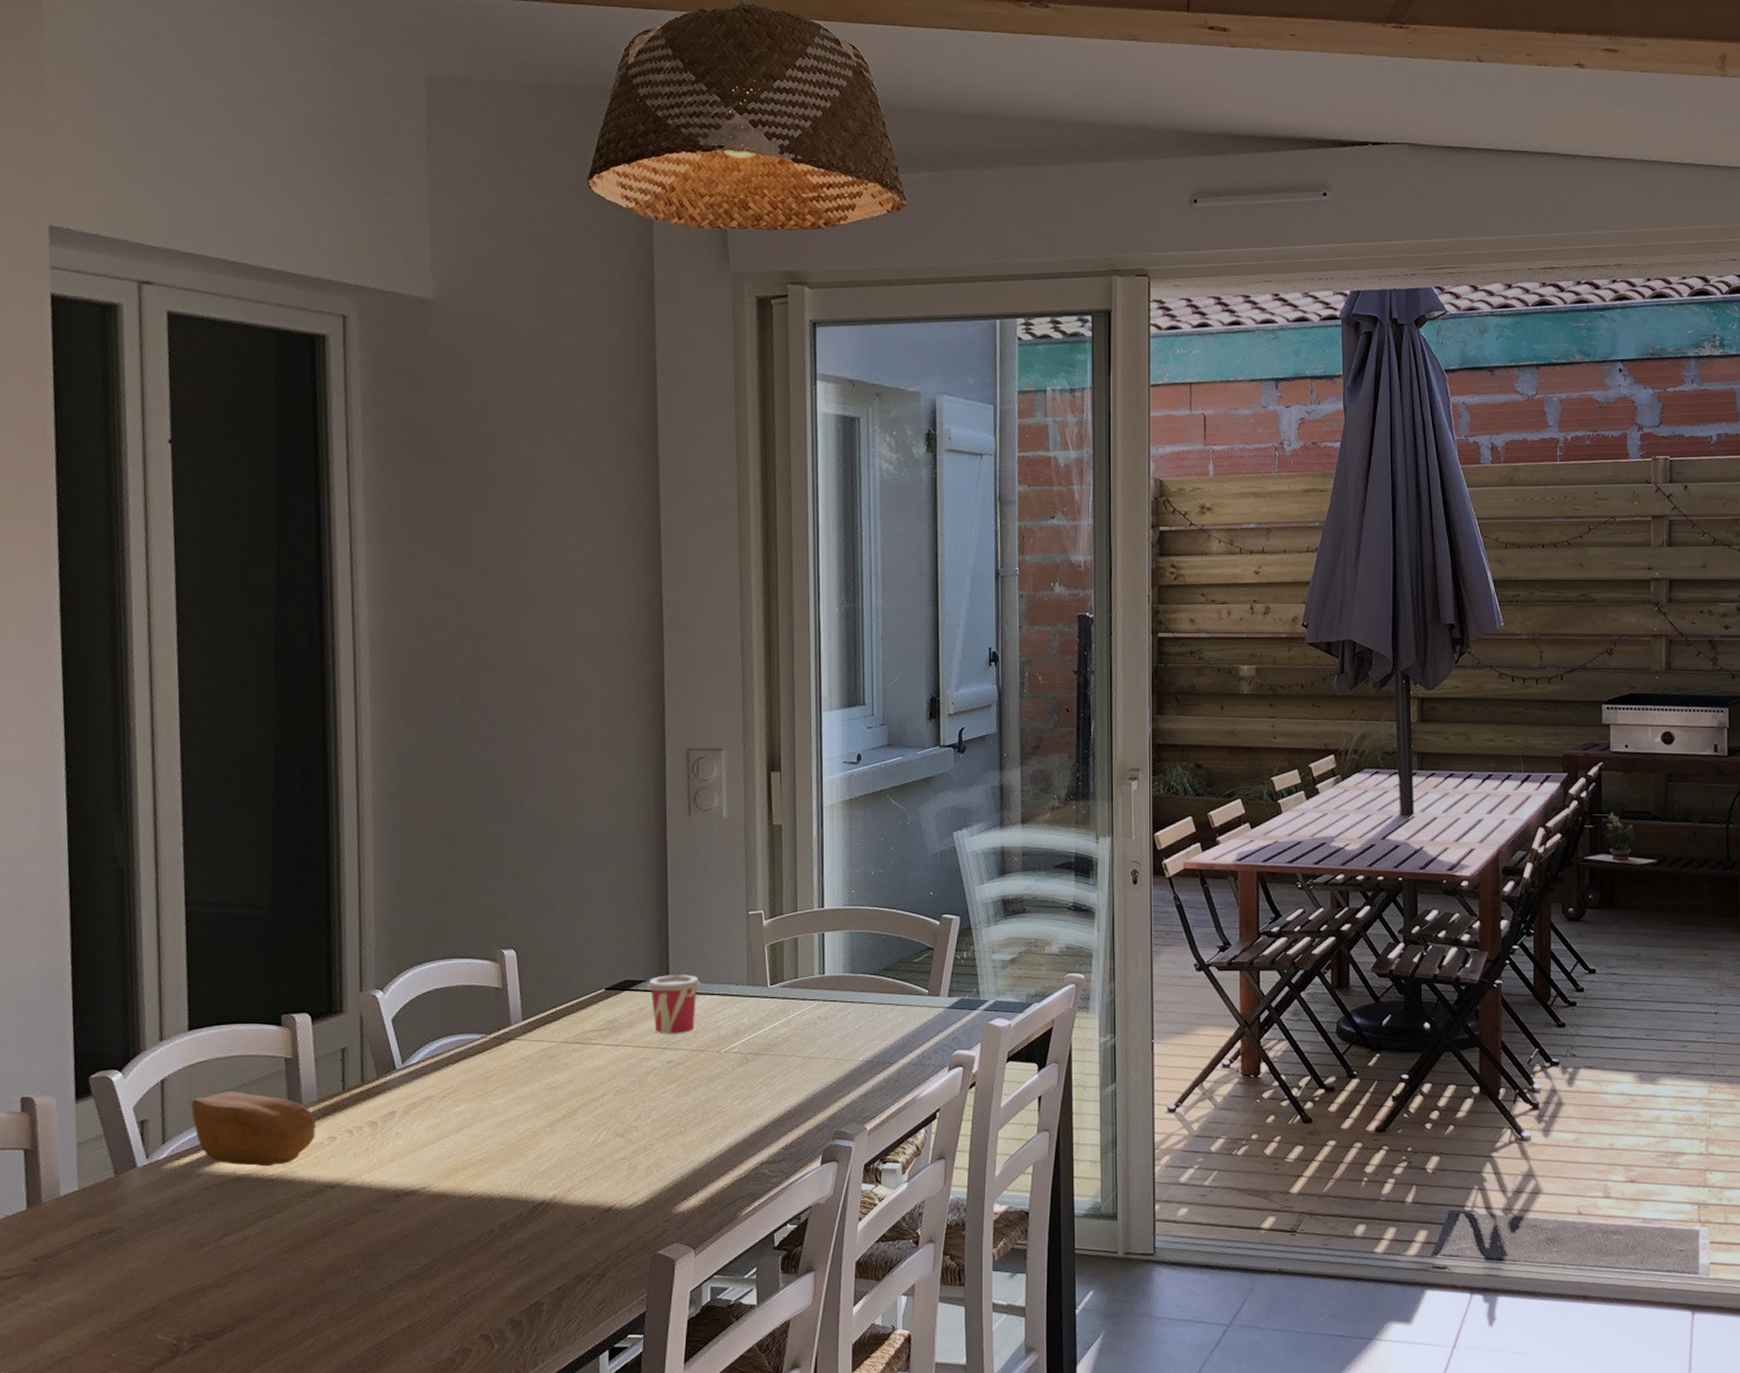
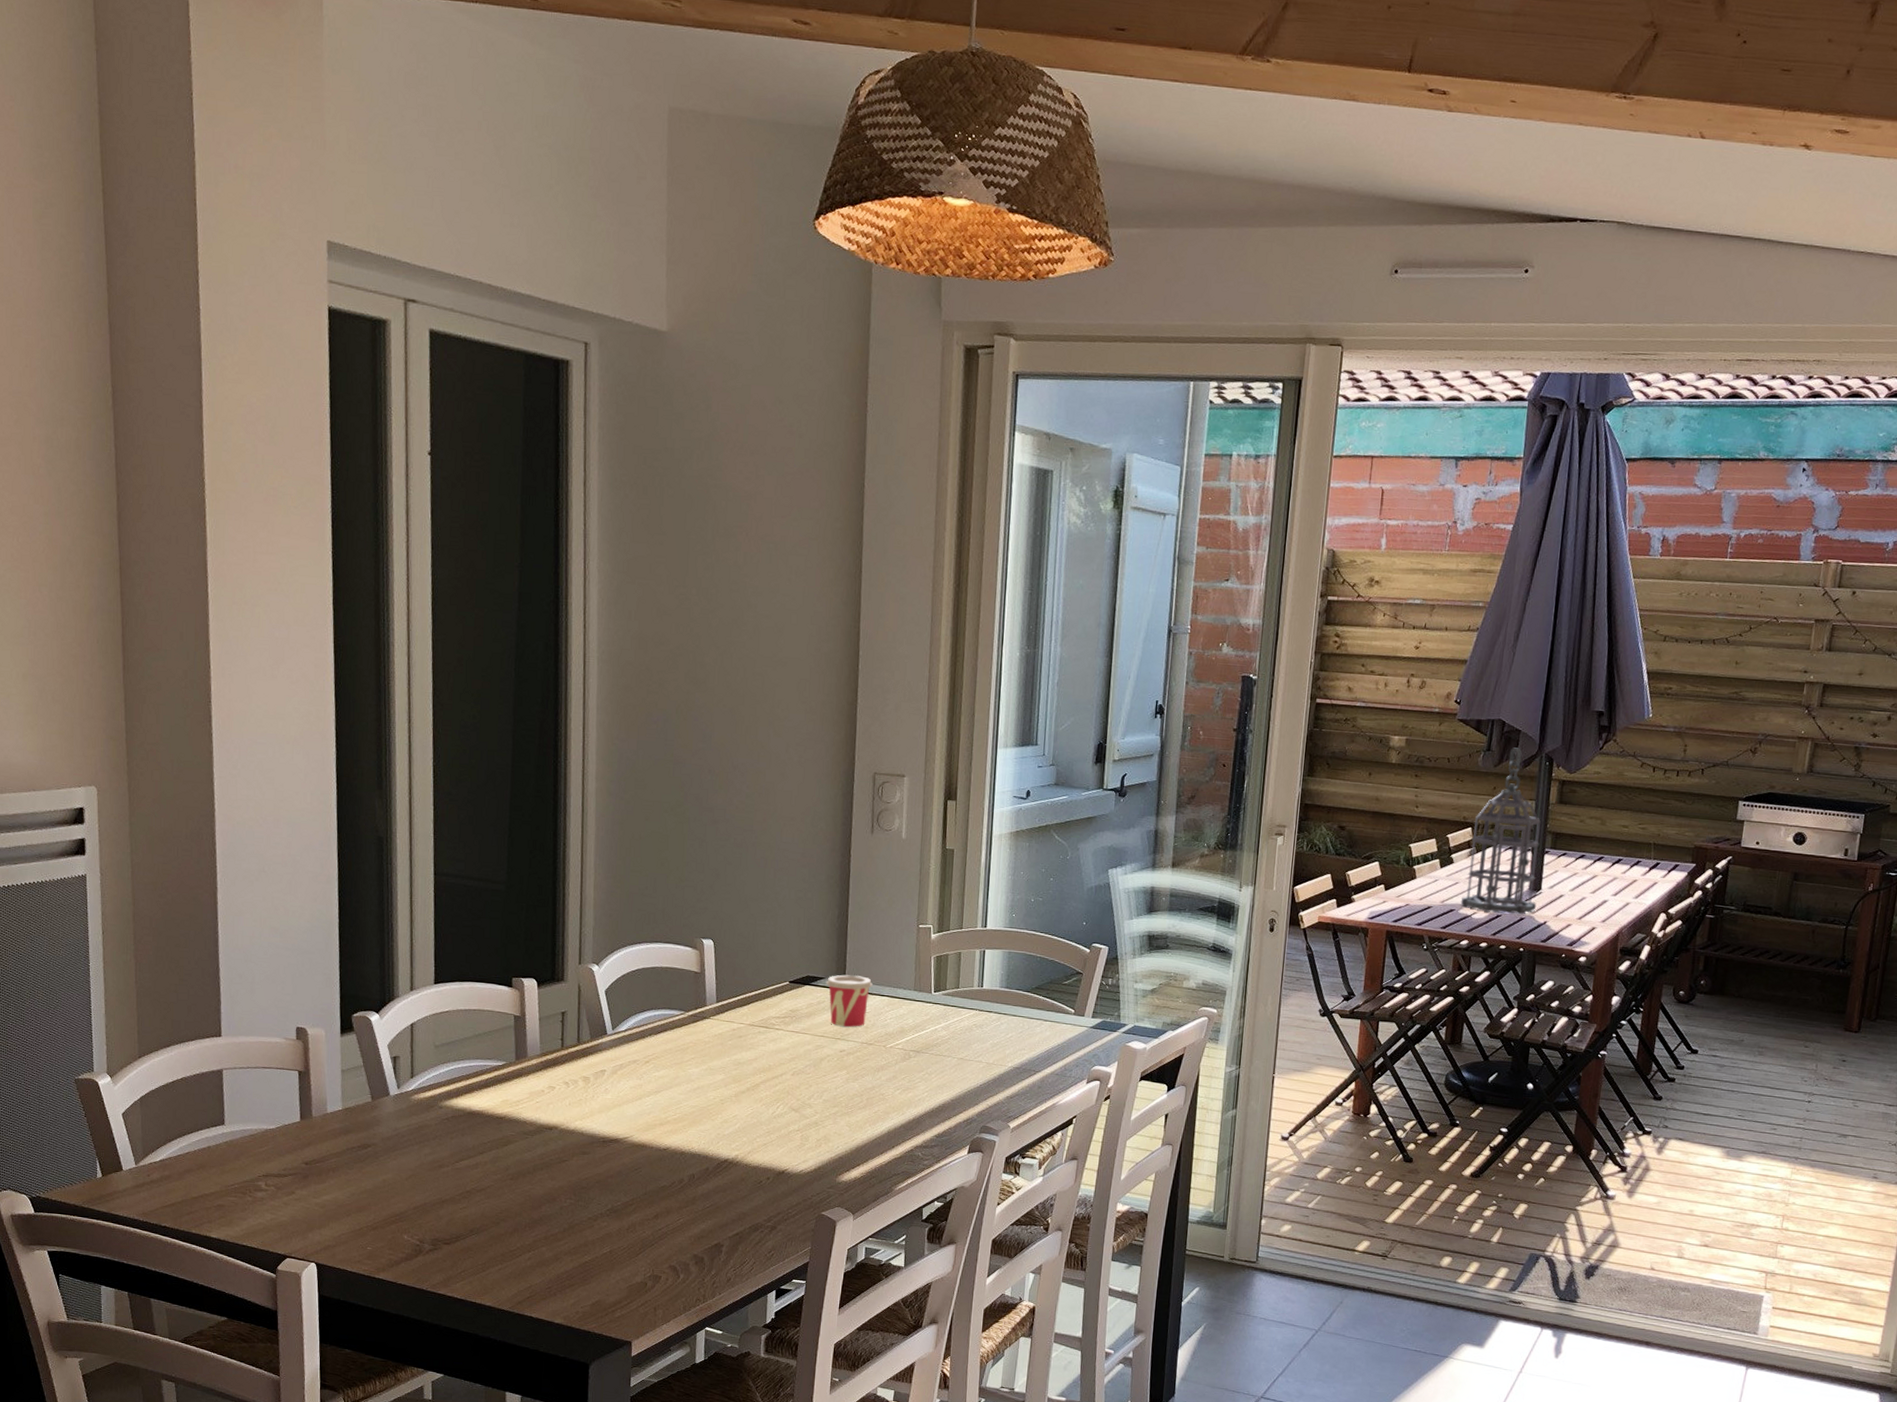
bread: present [192,1090,315,1167] -> none [435,1038,538,1106]
lantern: none [1331,668,1411,842] -> present [1460,747,1541,914]
potted flower: present [1584,813,1657,865] -> none [1701,905,1772,957]

